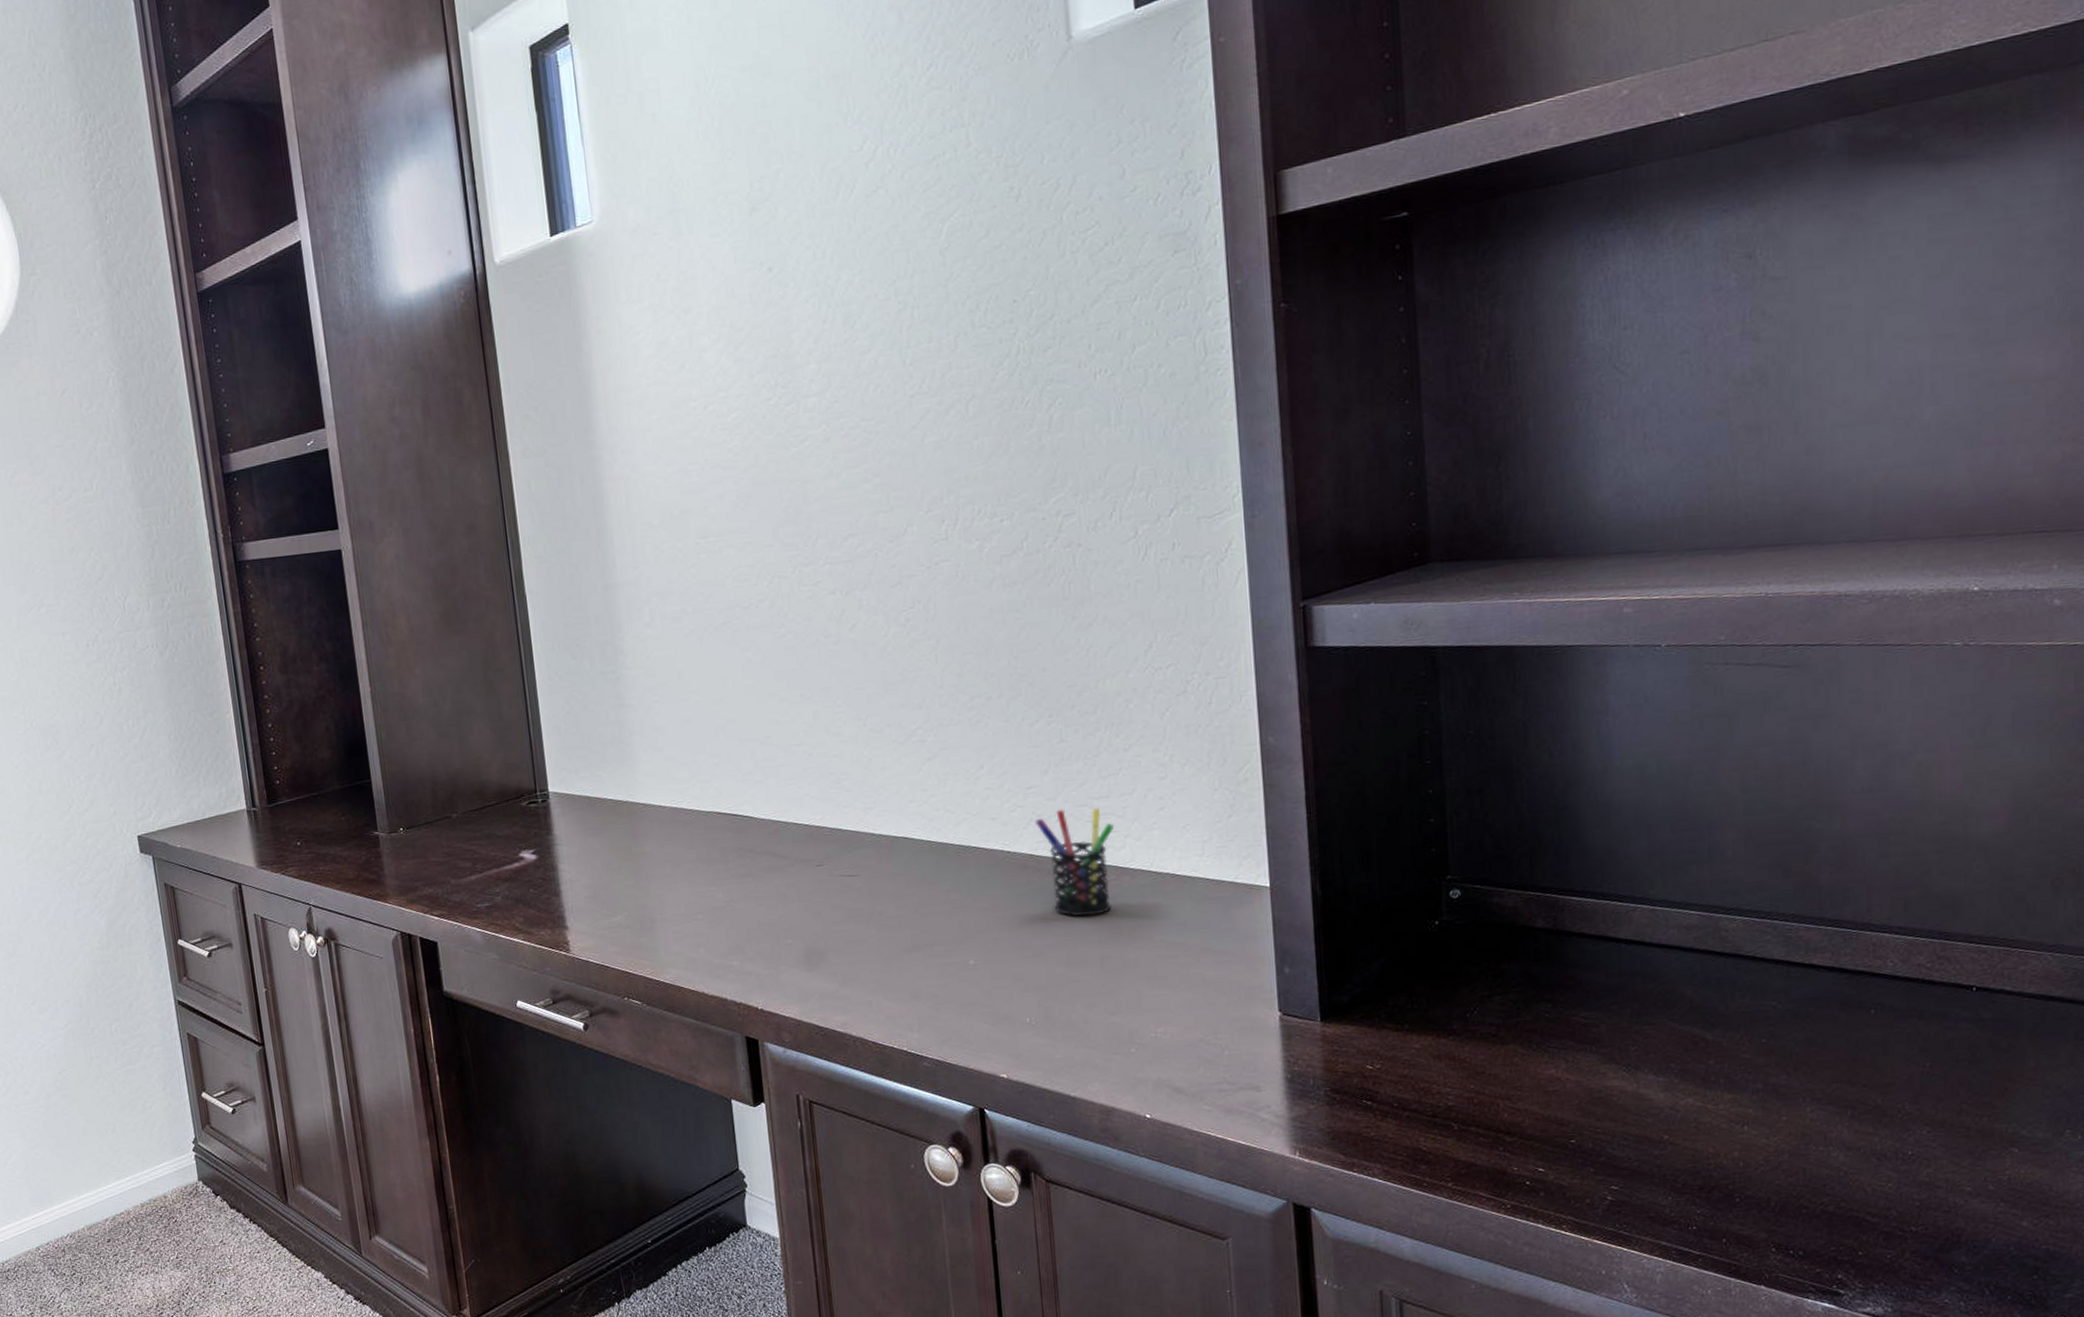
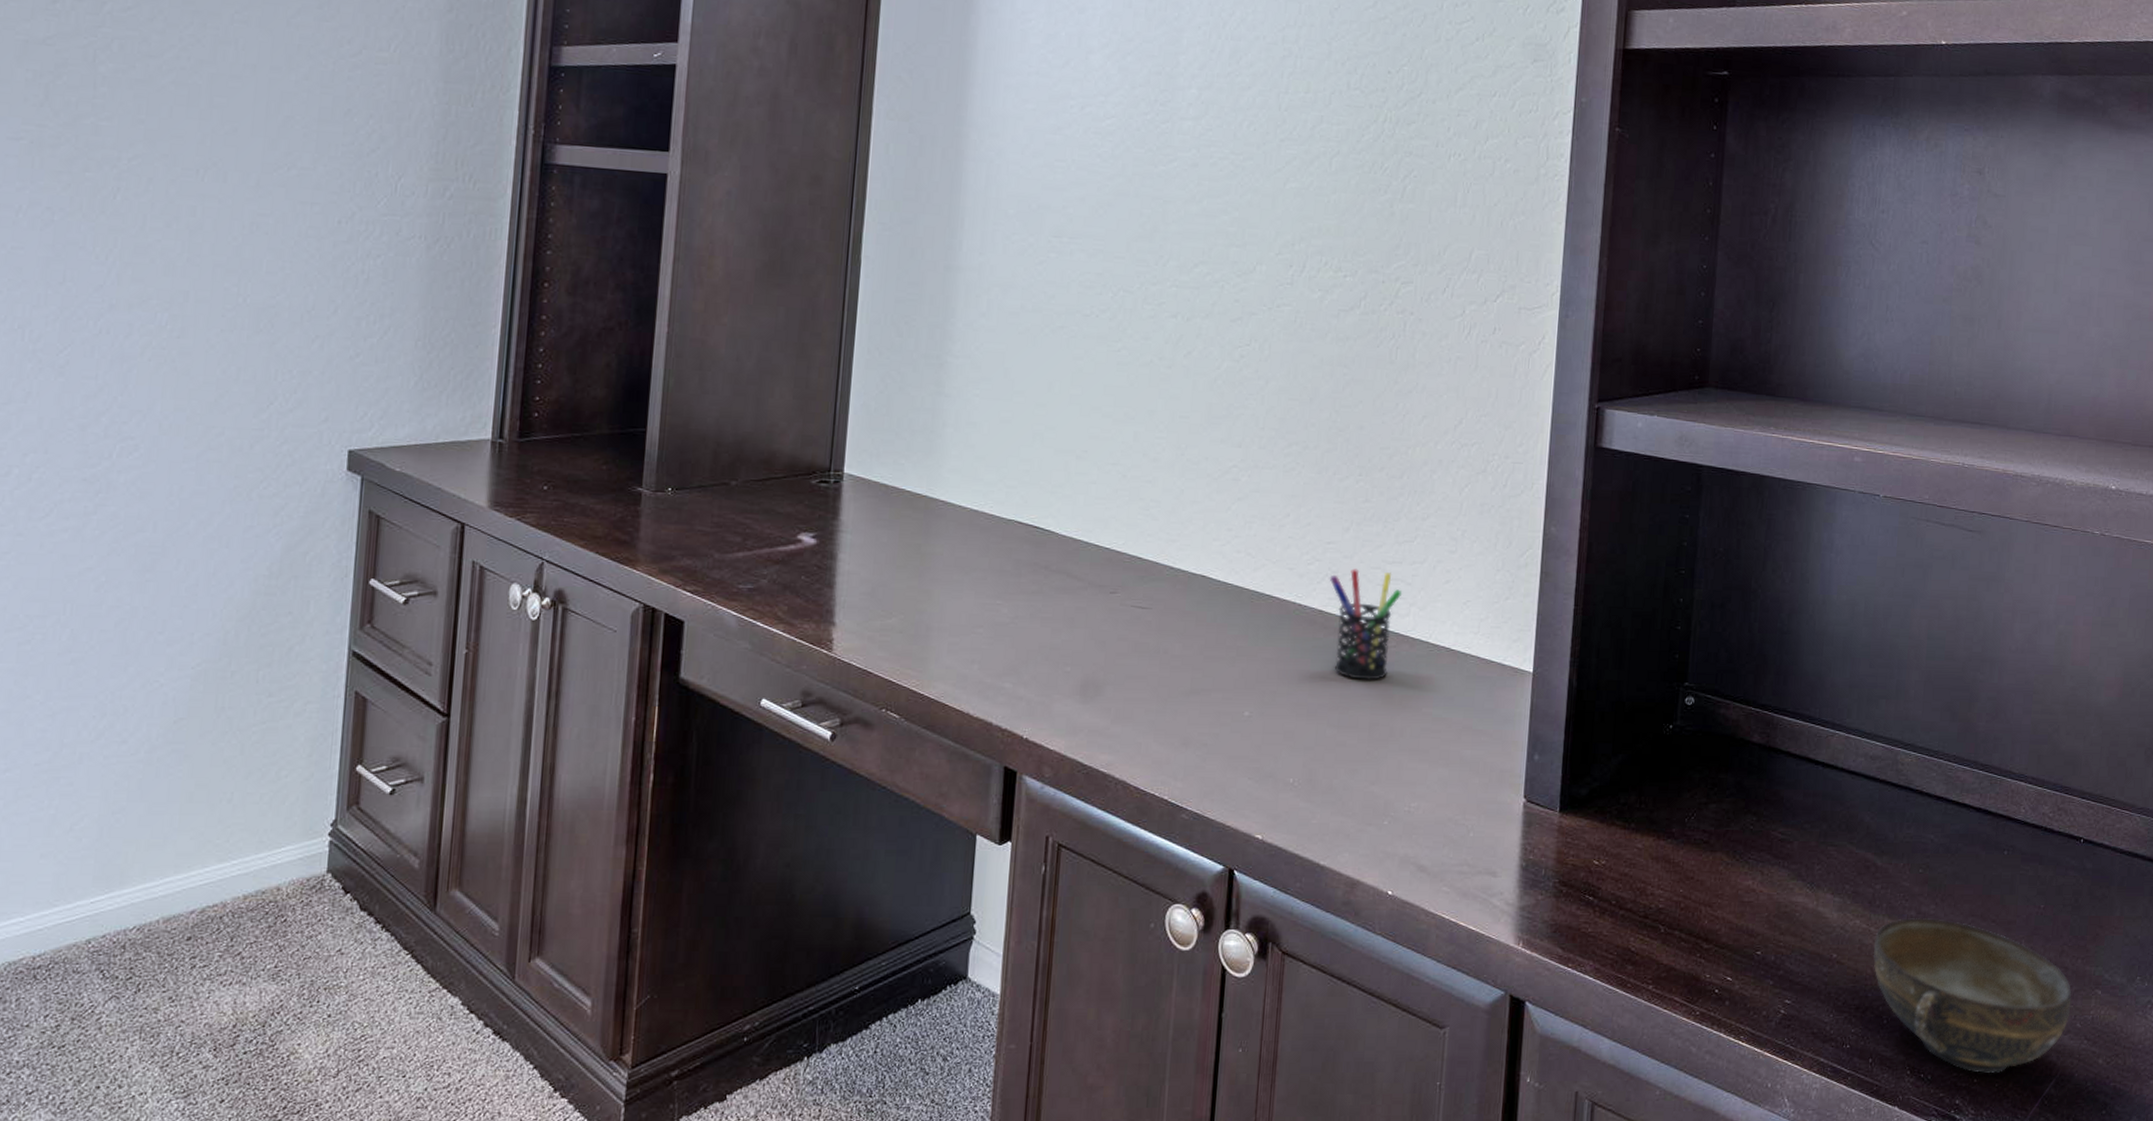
cup: none [1713,1089,1979,1245] -> present [1873,917,2072,1073]

